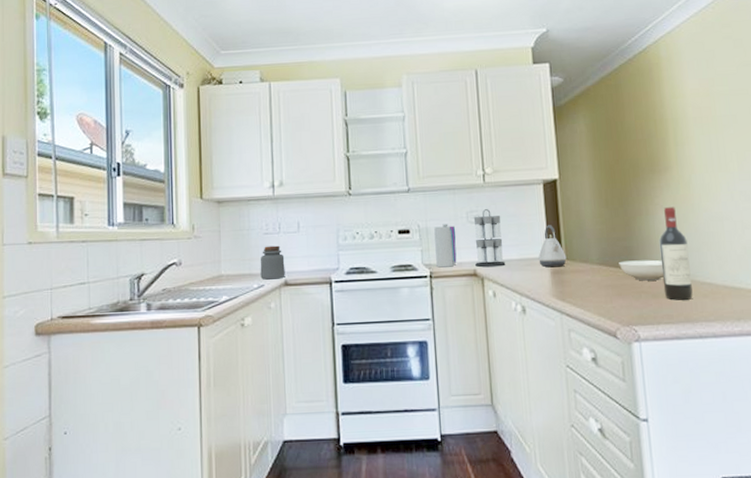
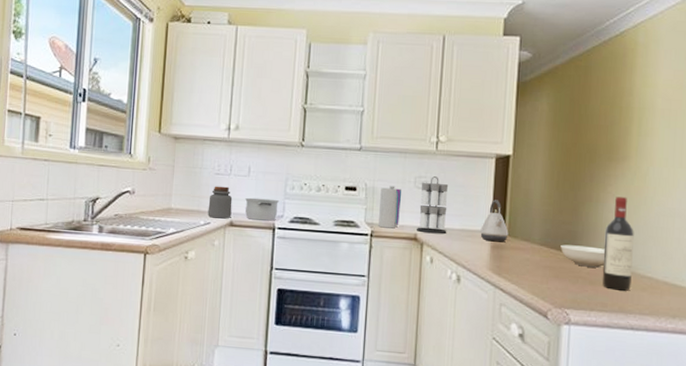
cooking pot: none [298,252,333,277] -> present [245,197,280,221]

